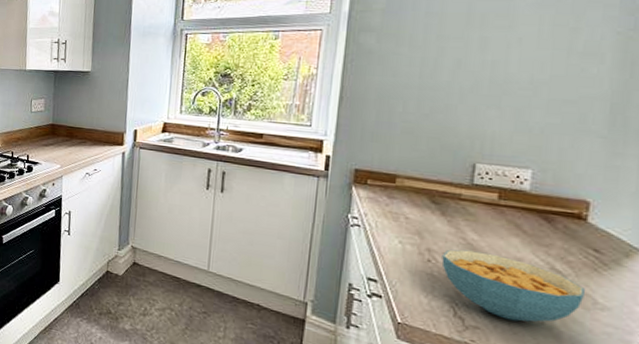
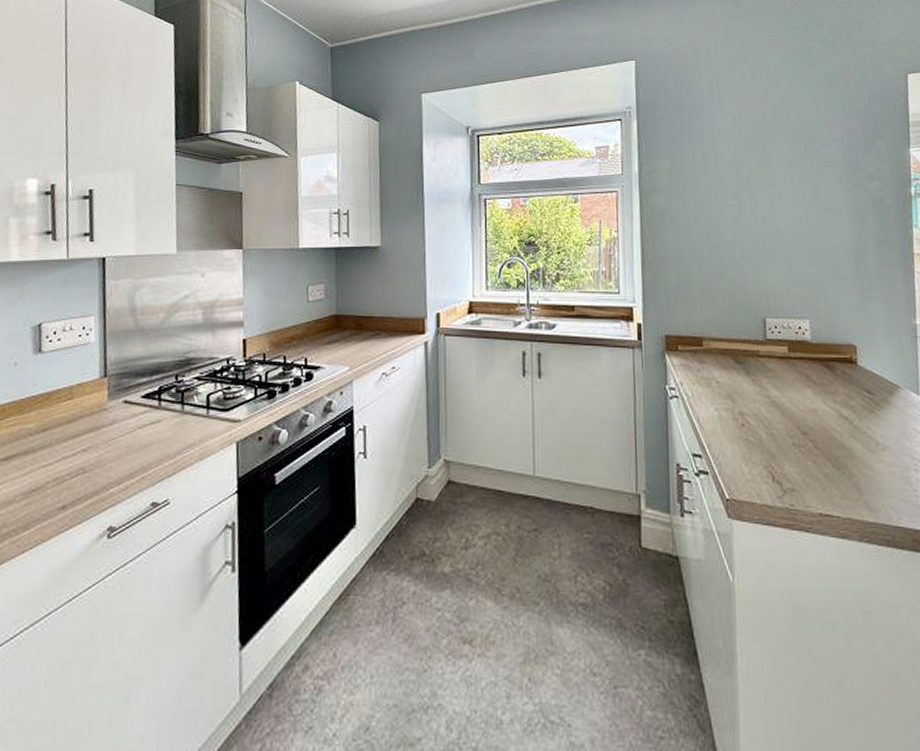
cereal bowl: present [441,249,584,322] -> none [753,408,869,476]

